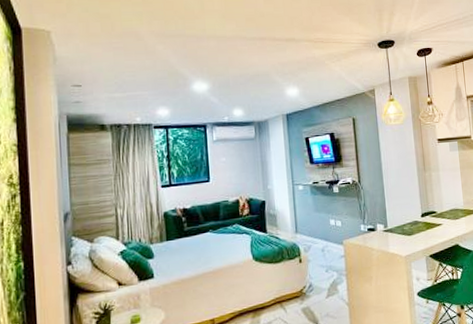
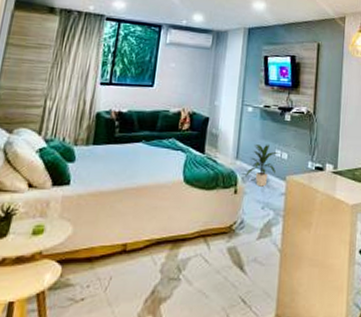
indoor plant: none [306,215,334,254] -> present [245,144,280,187]

